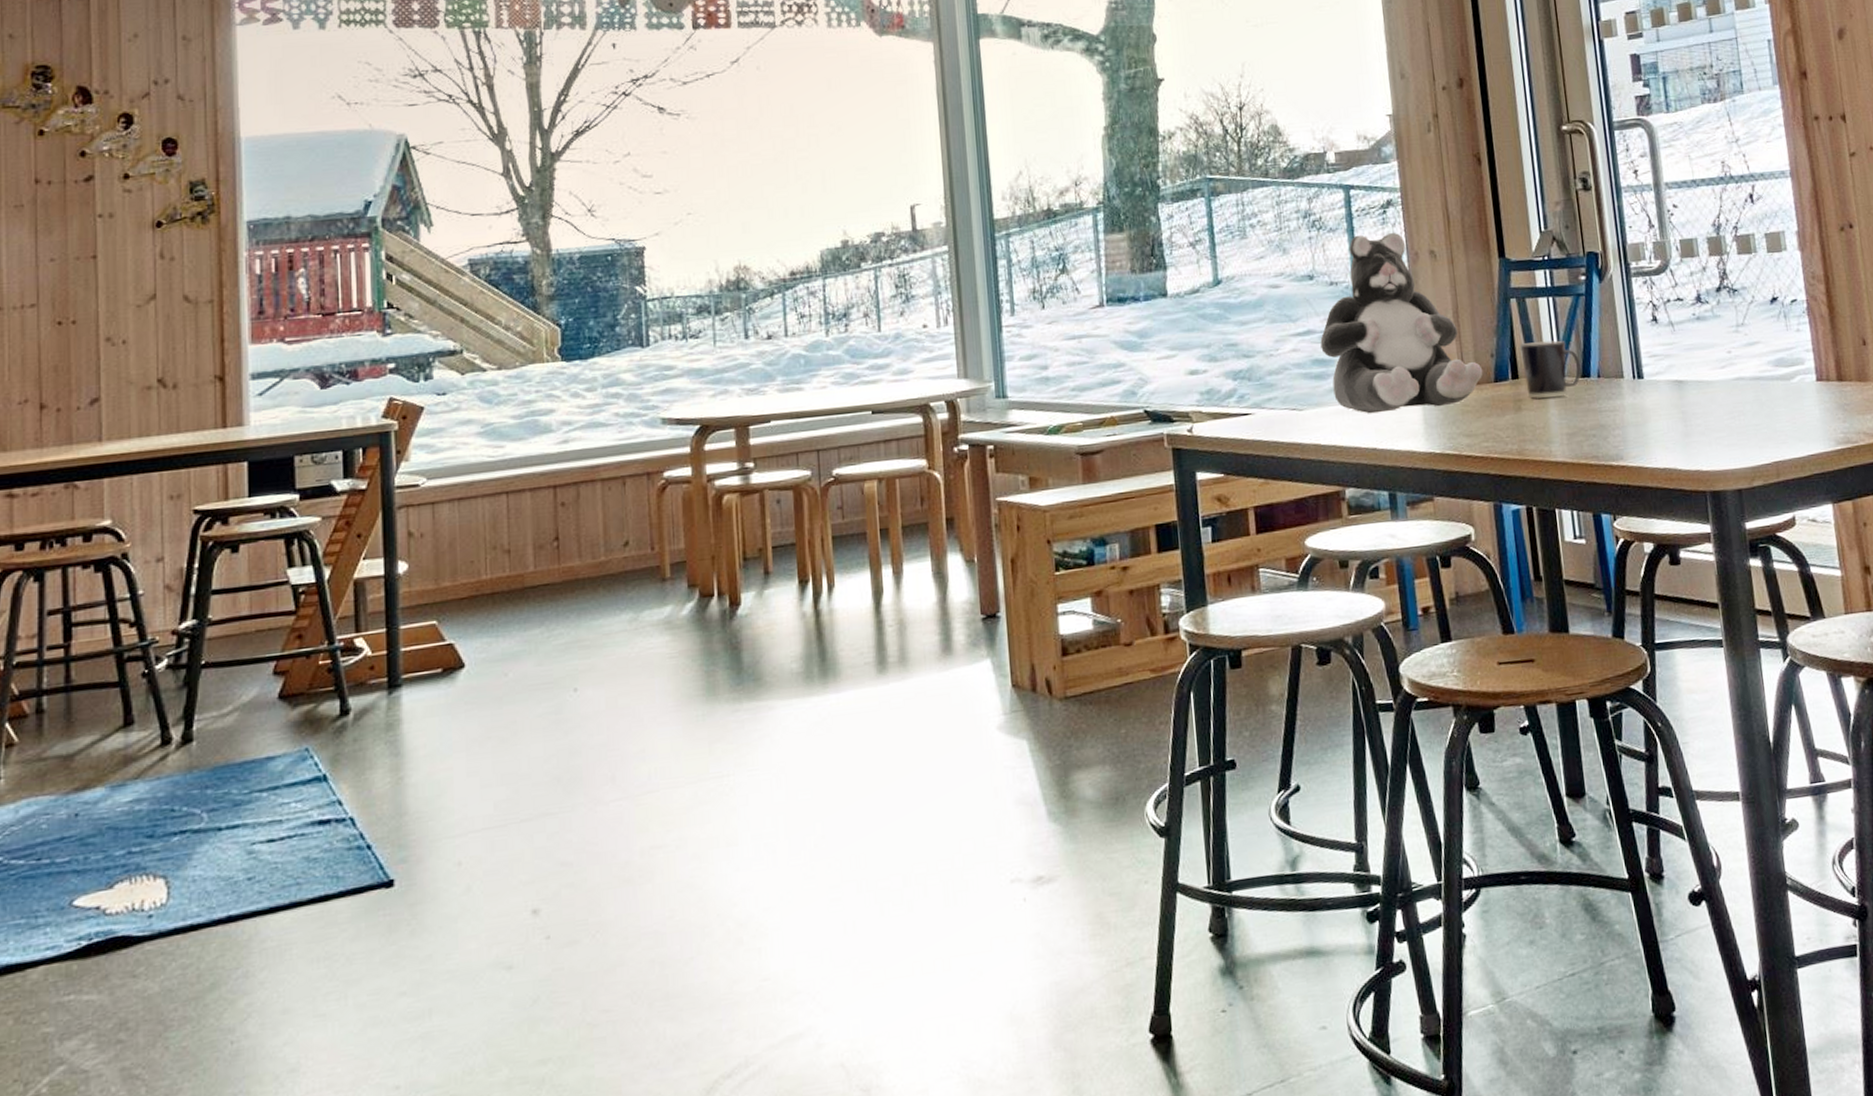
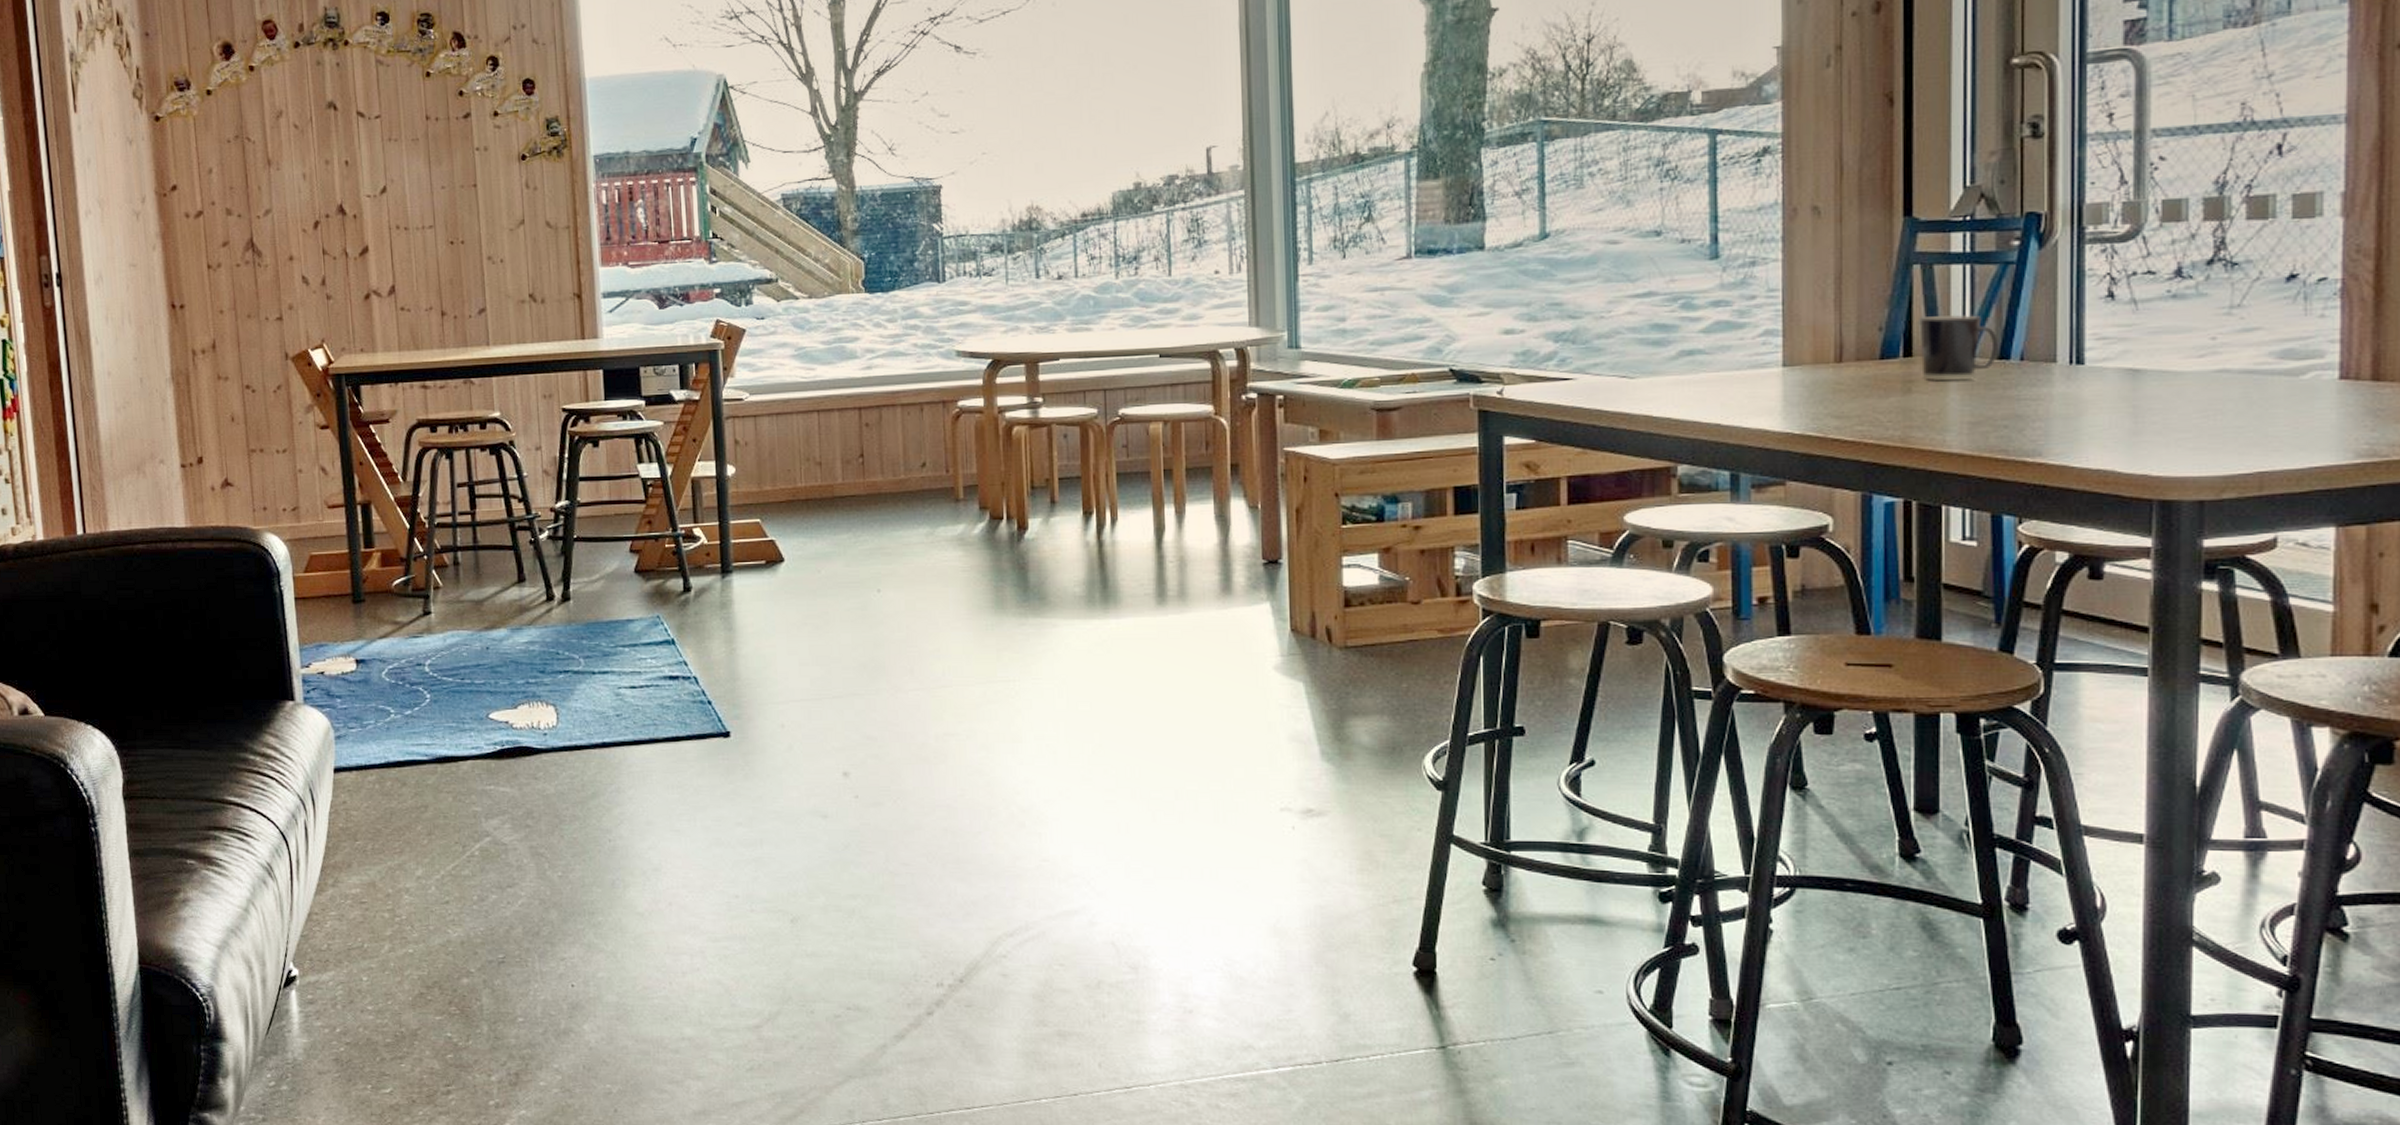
plush toy: present [1320,233,1483,414] -> none [1663,185,1866,387]

